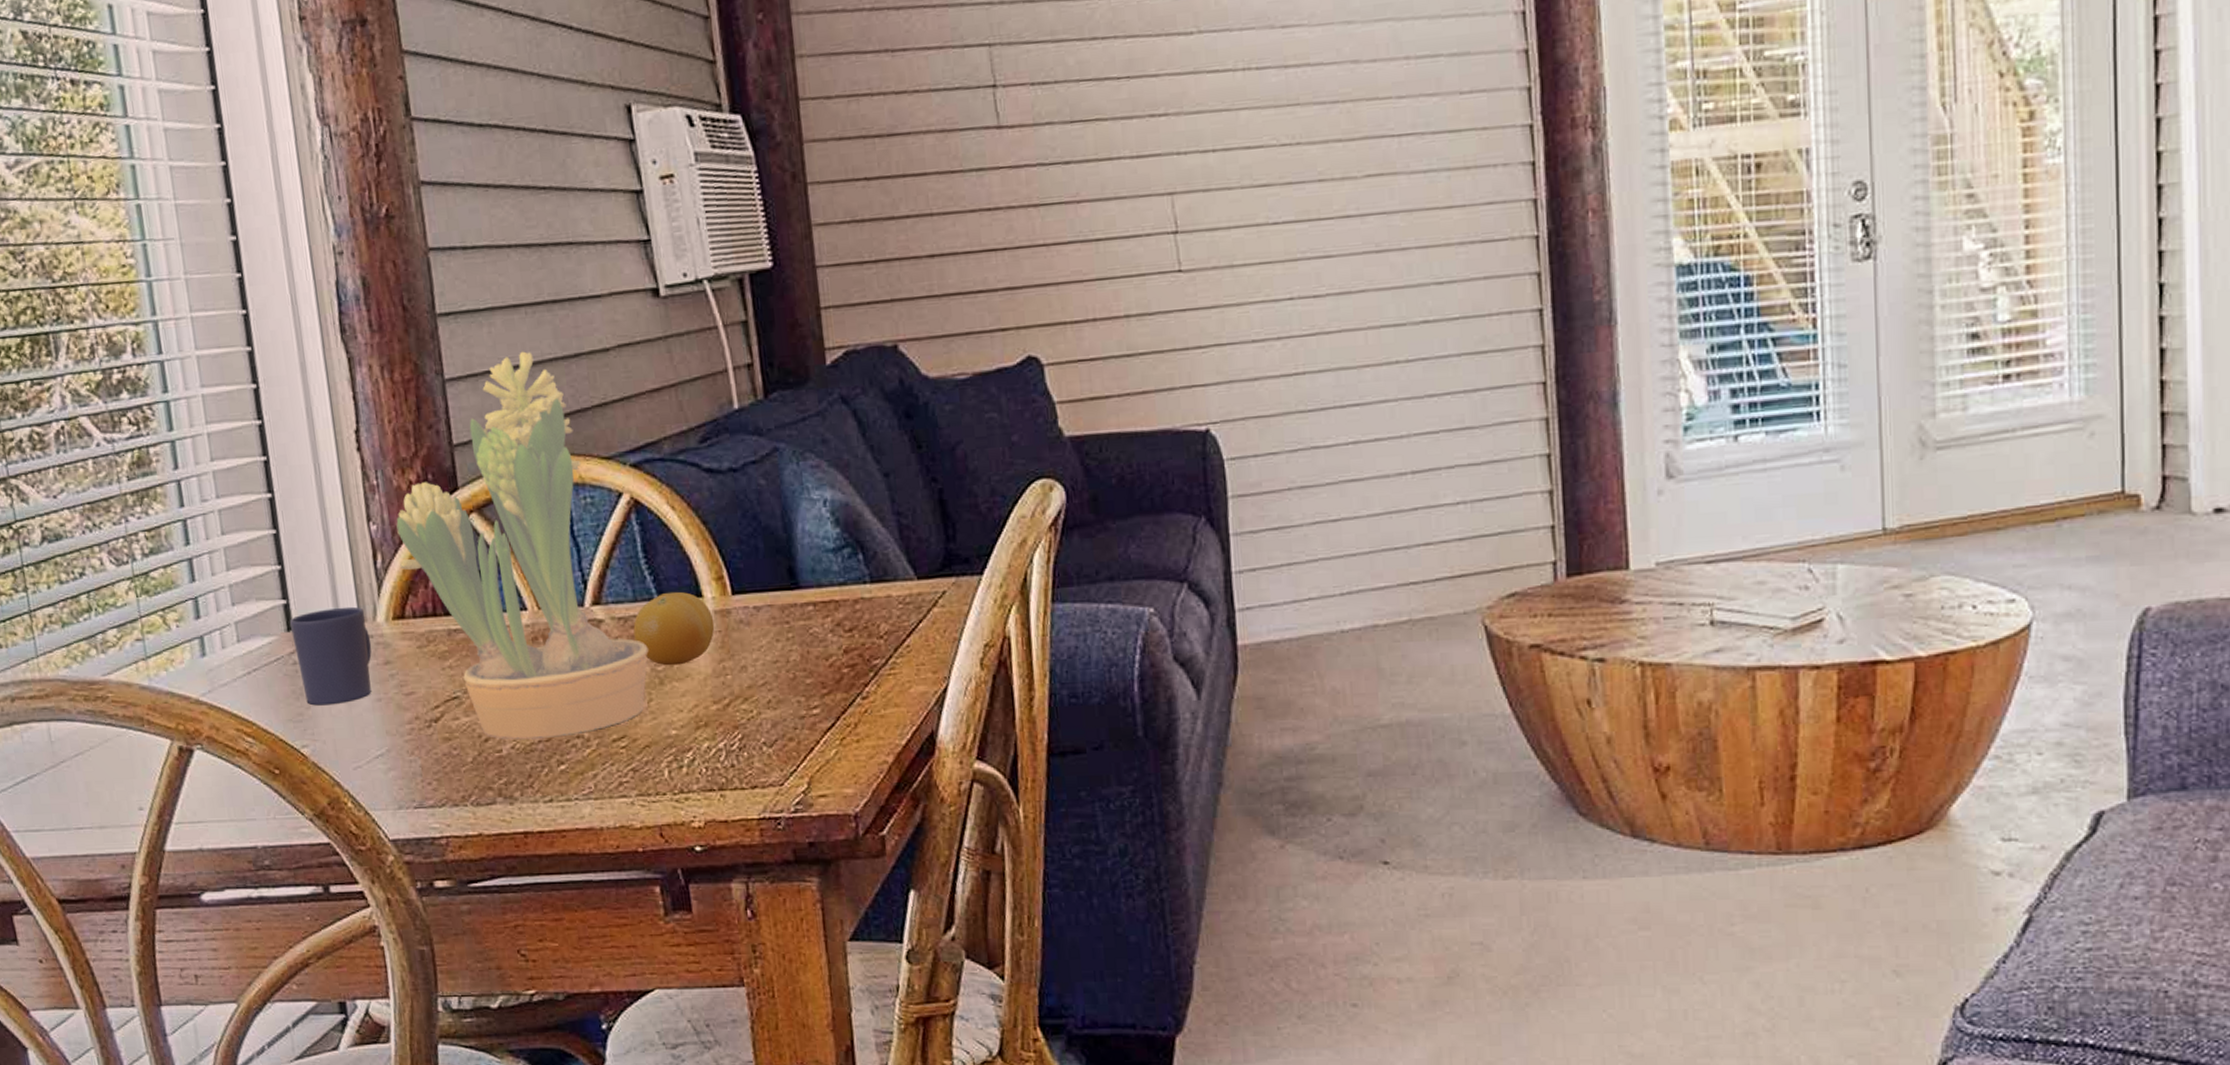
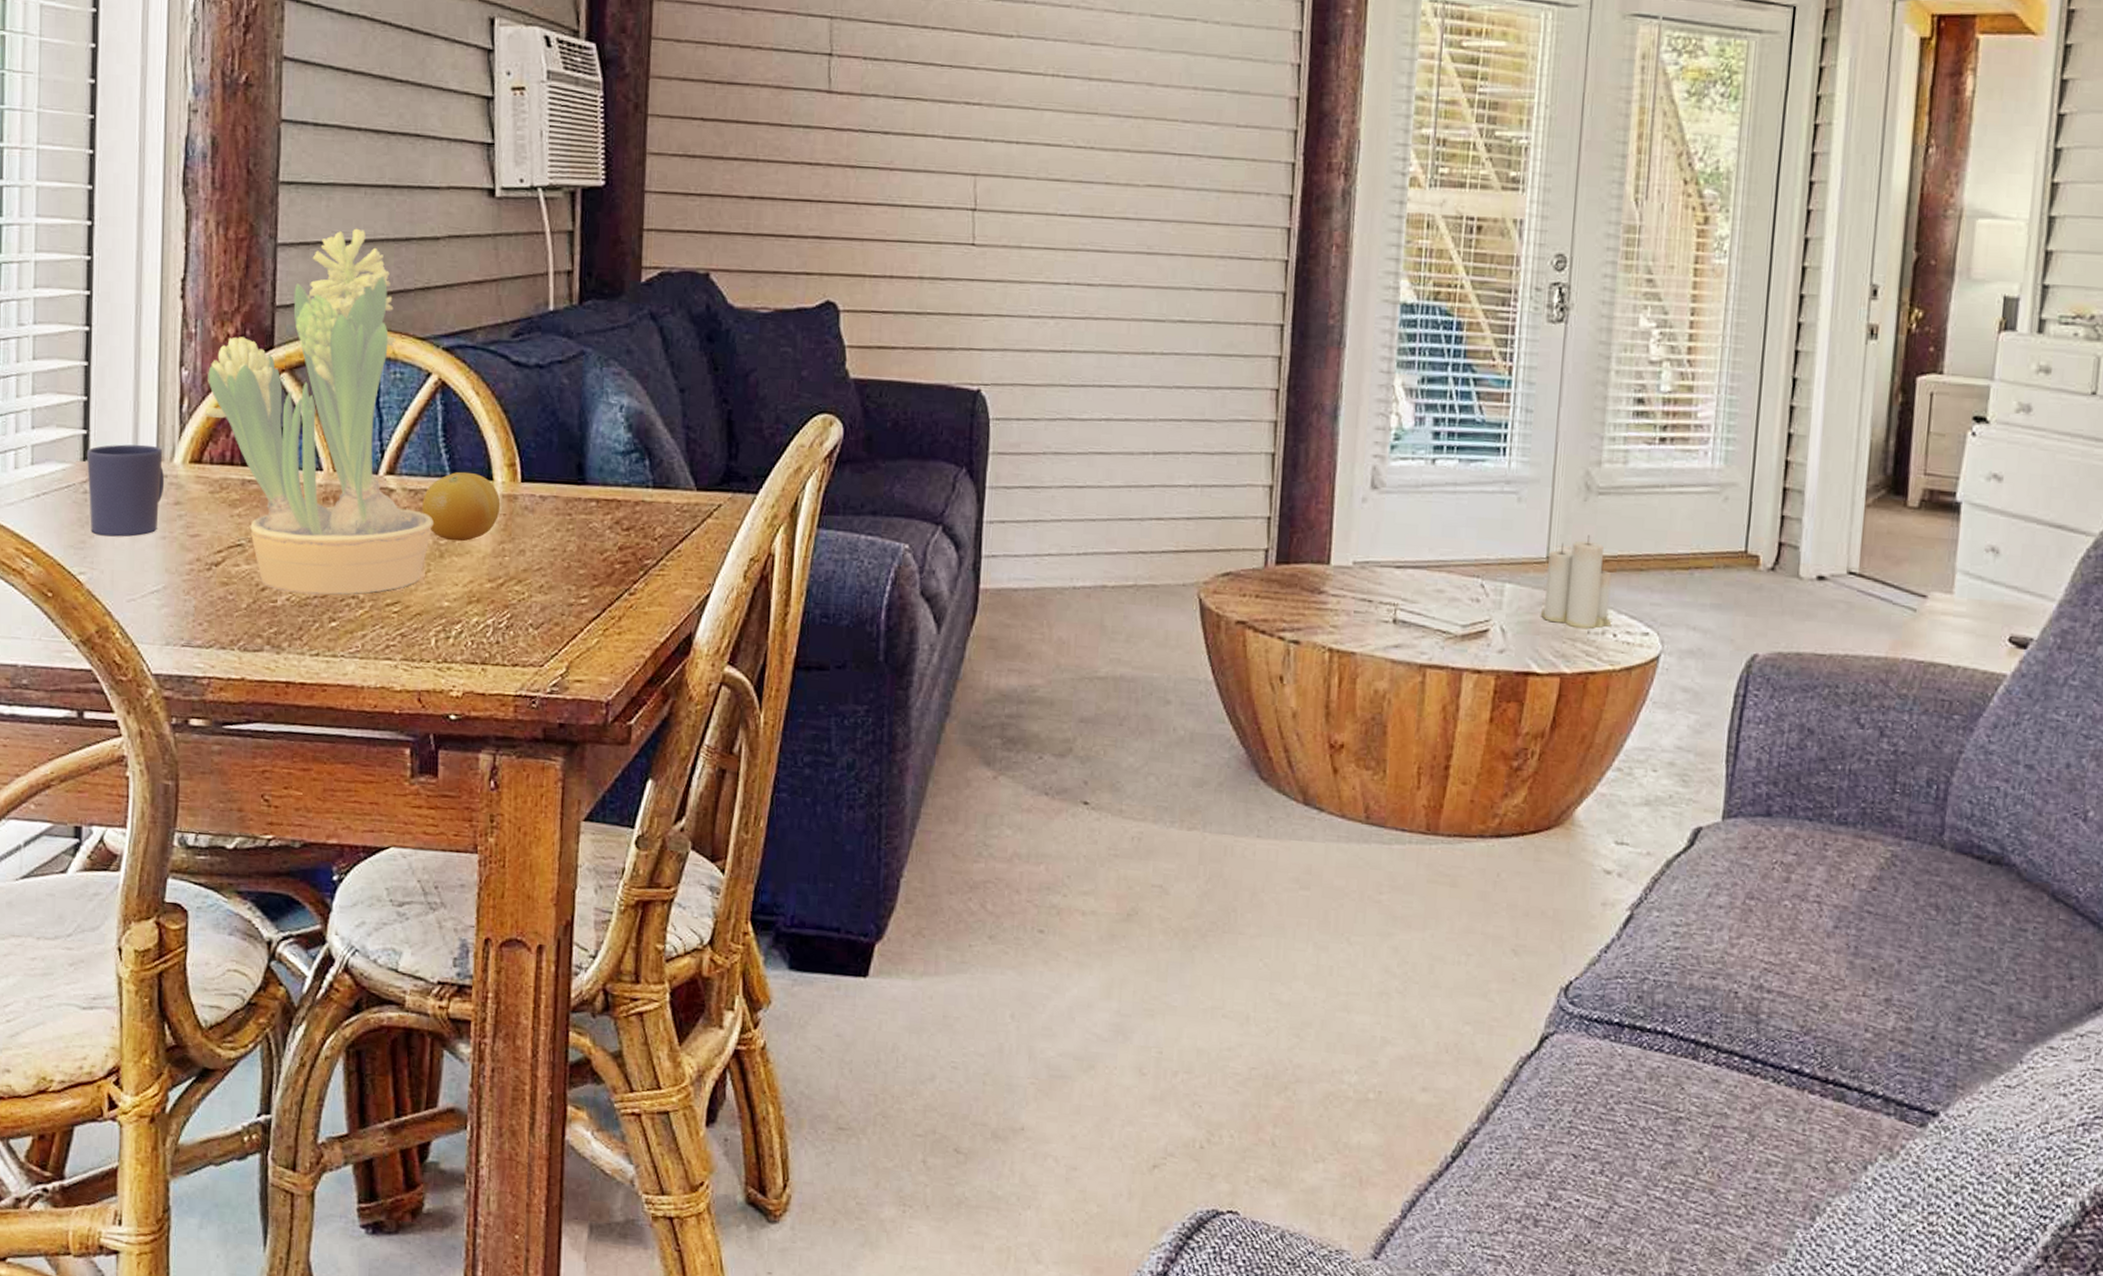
candle: none [1882,497,1970,605] -> present [1540,535,1612,630]

